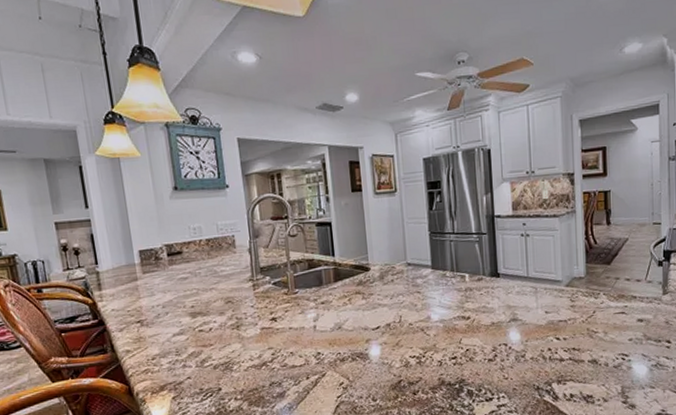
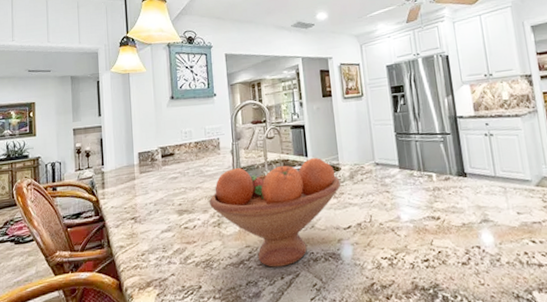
fruit bowl: none [226,256,370,368] -> present [209,157,341,268]

